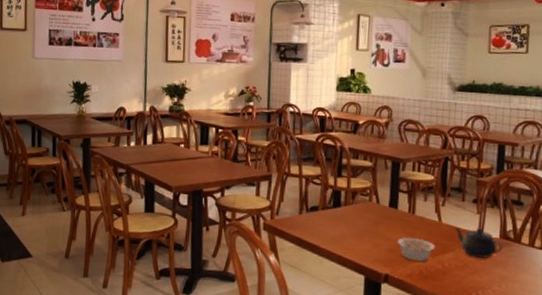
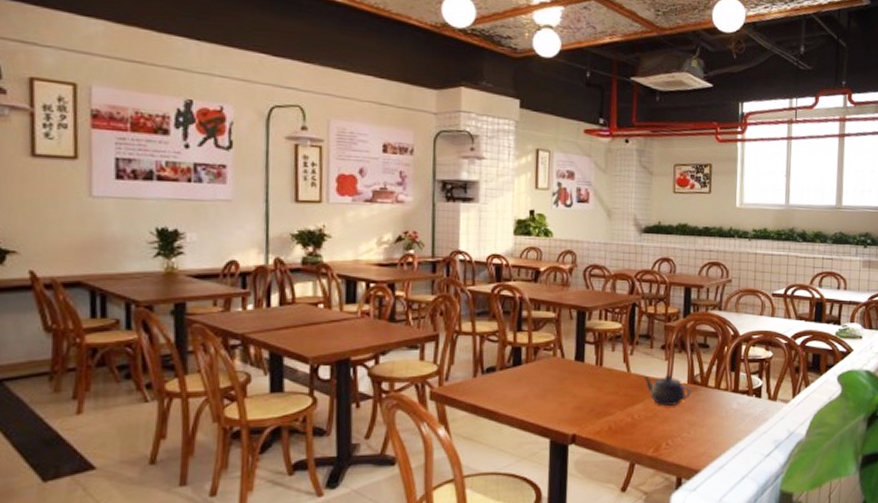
legume: present [397,237,436,262] -> none [584,391,625,417]

